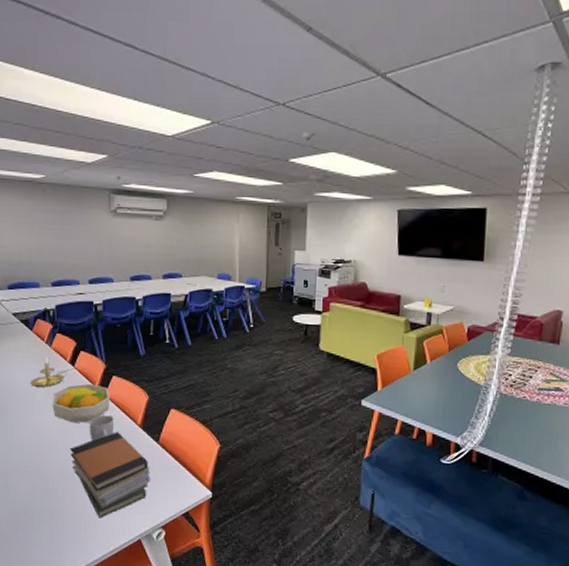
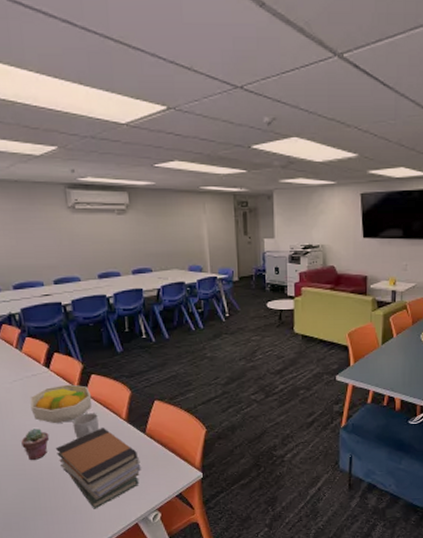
candle holder: present [31,355,70,387] -> none [5,360,45,392]
potted succulent: none [39,426,66,458] -> present [21,428,50,460]

